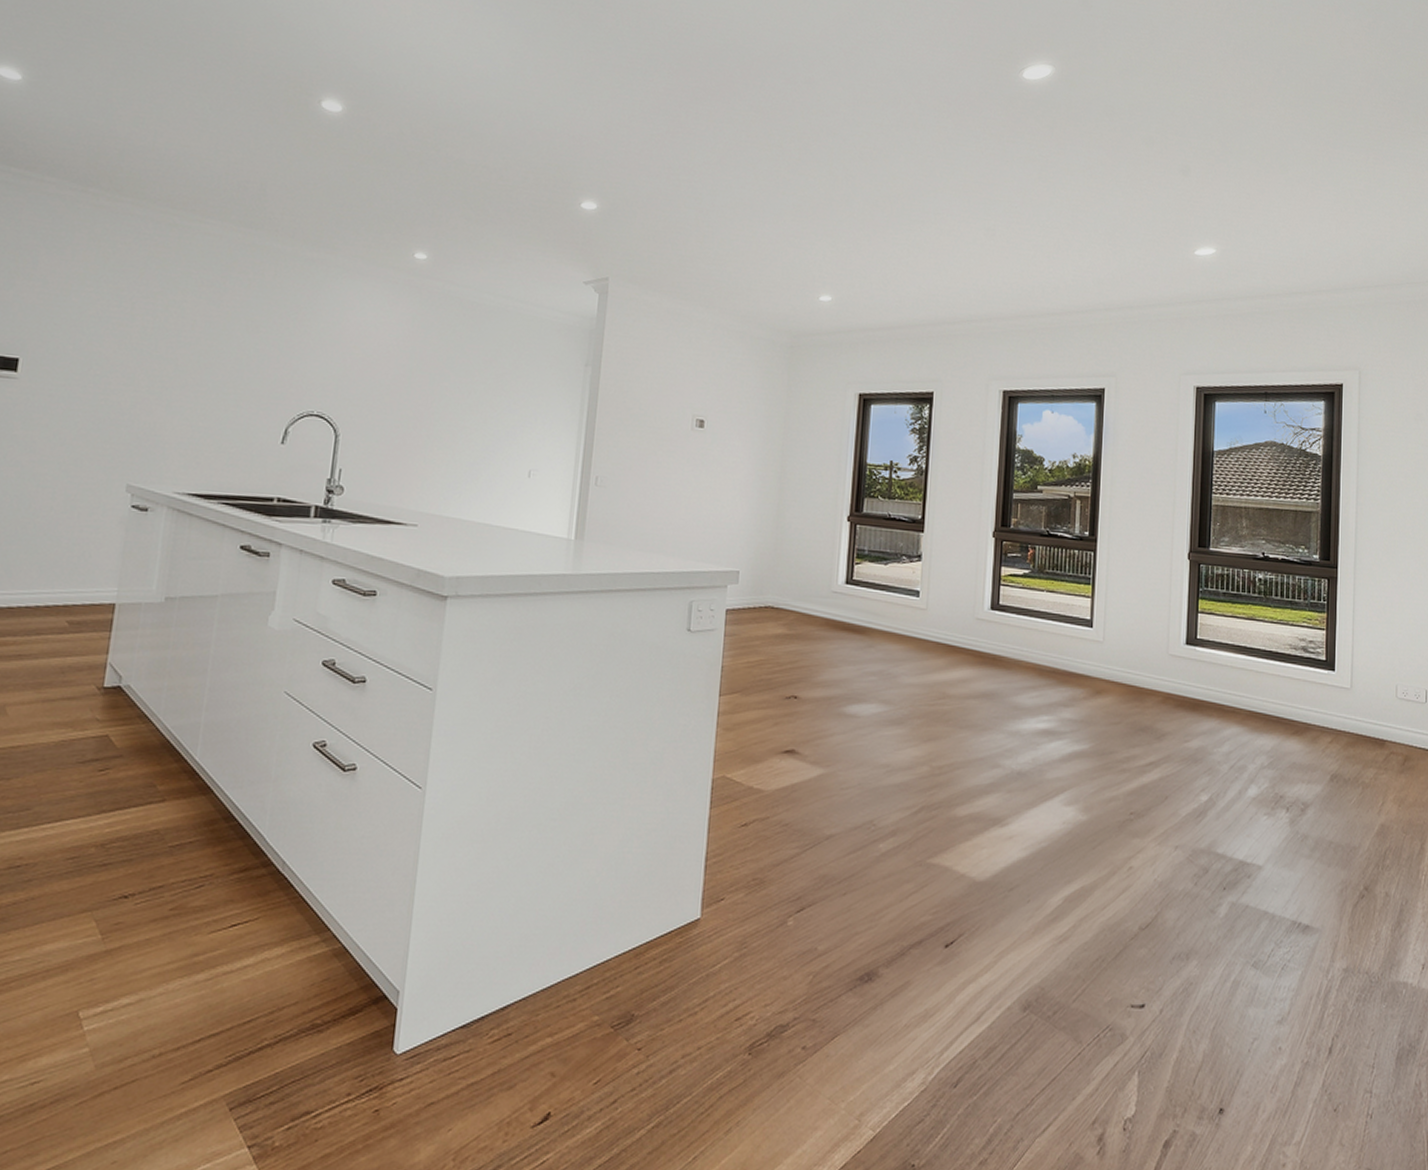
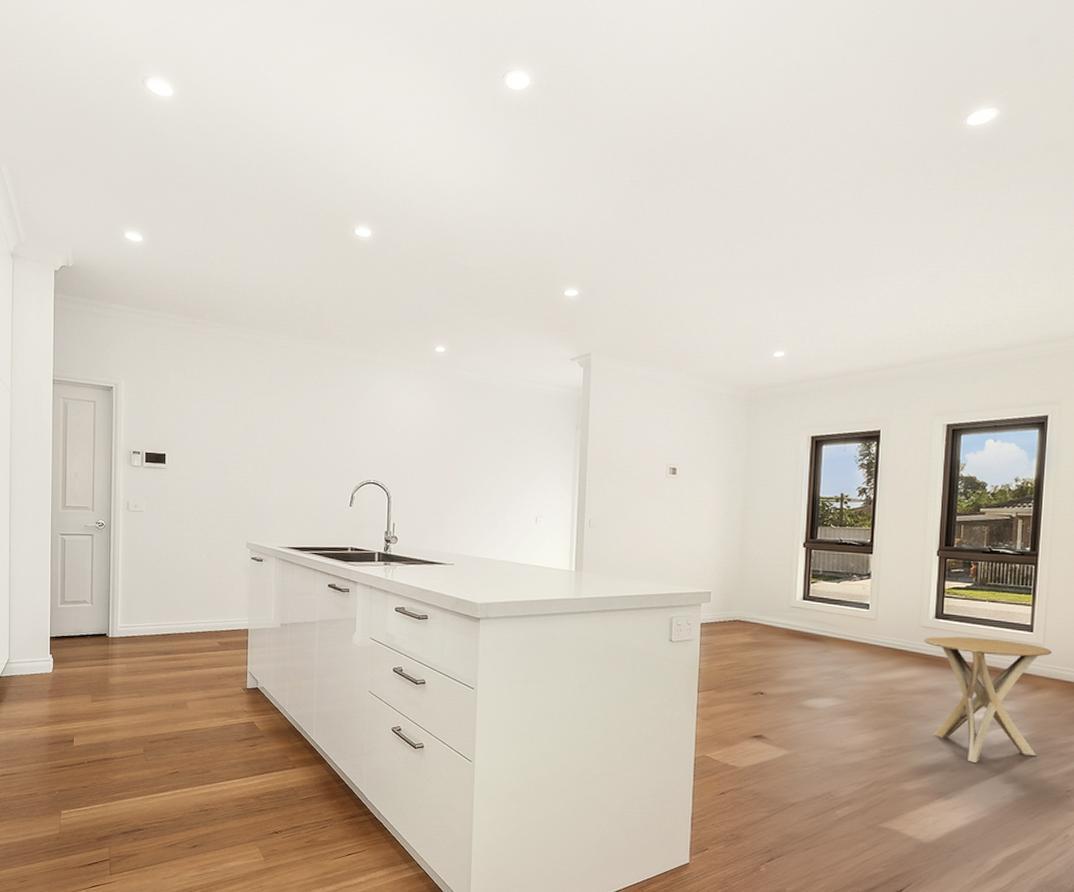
side table: none [979,630,1112,781] -> present [924,636,1052,763]

